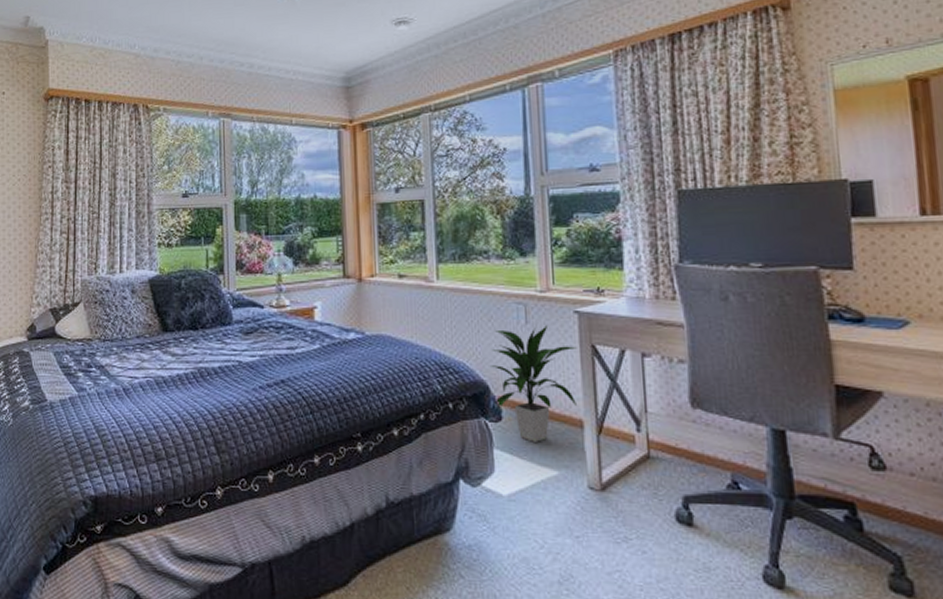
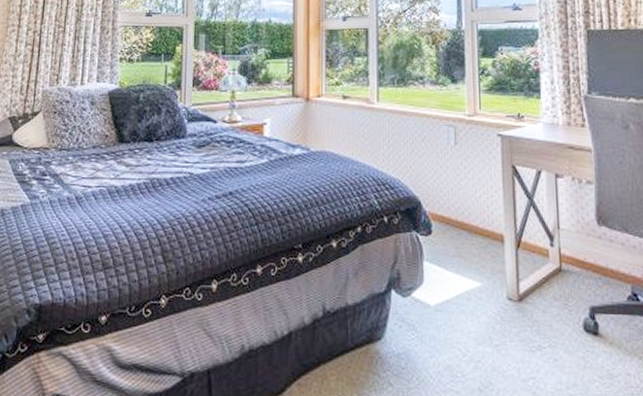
indoor plant: present [491,325,578,442] -> none [423,146,500,255]

